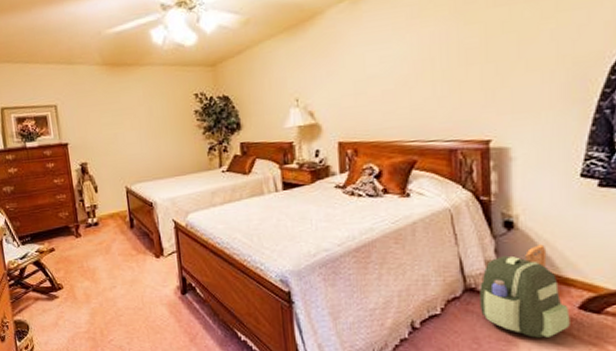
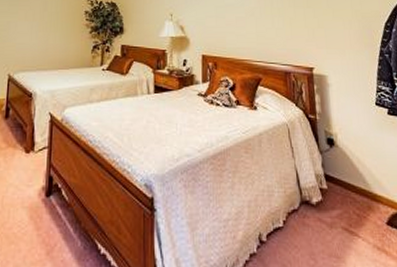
backpack: present [480,244,570,338] -> none [312,162,383,254]

